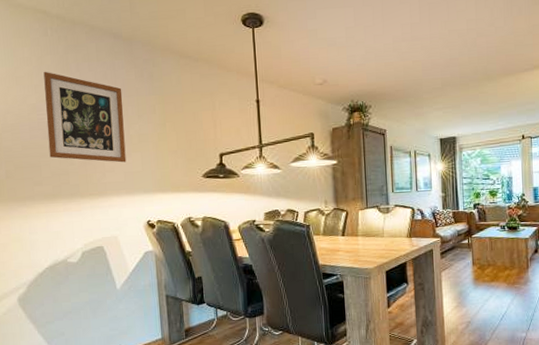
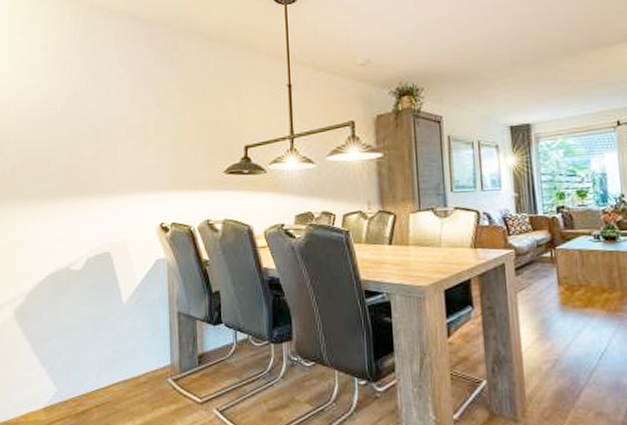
wall art: present [43,71,127,163] -> none [58,58,141,157]

